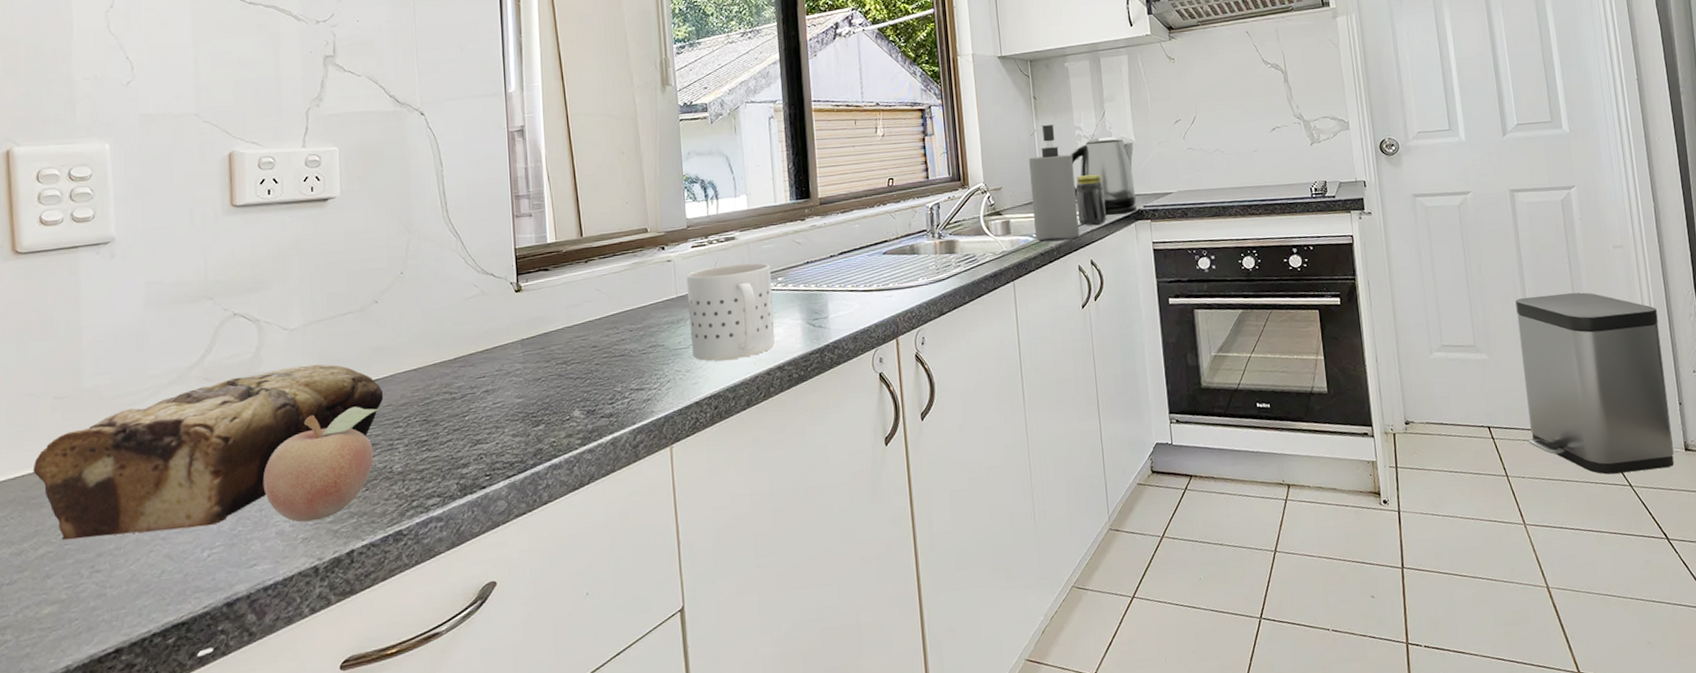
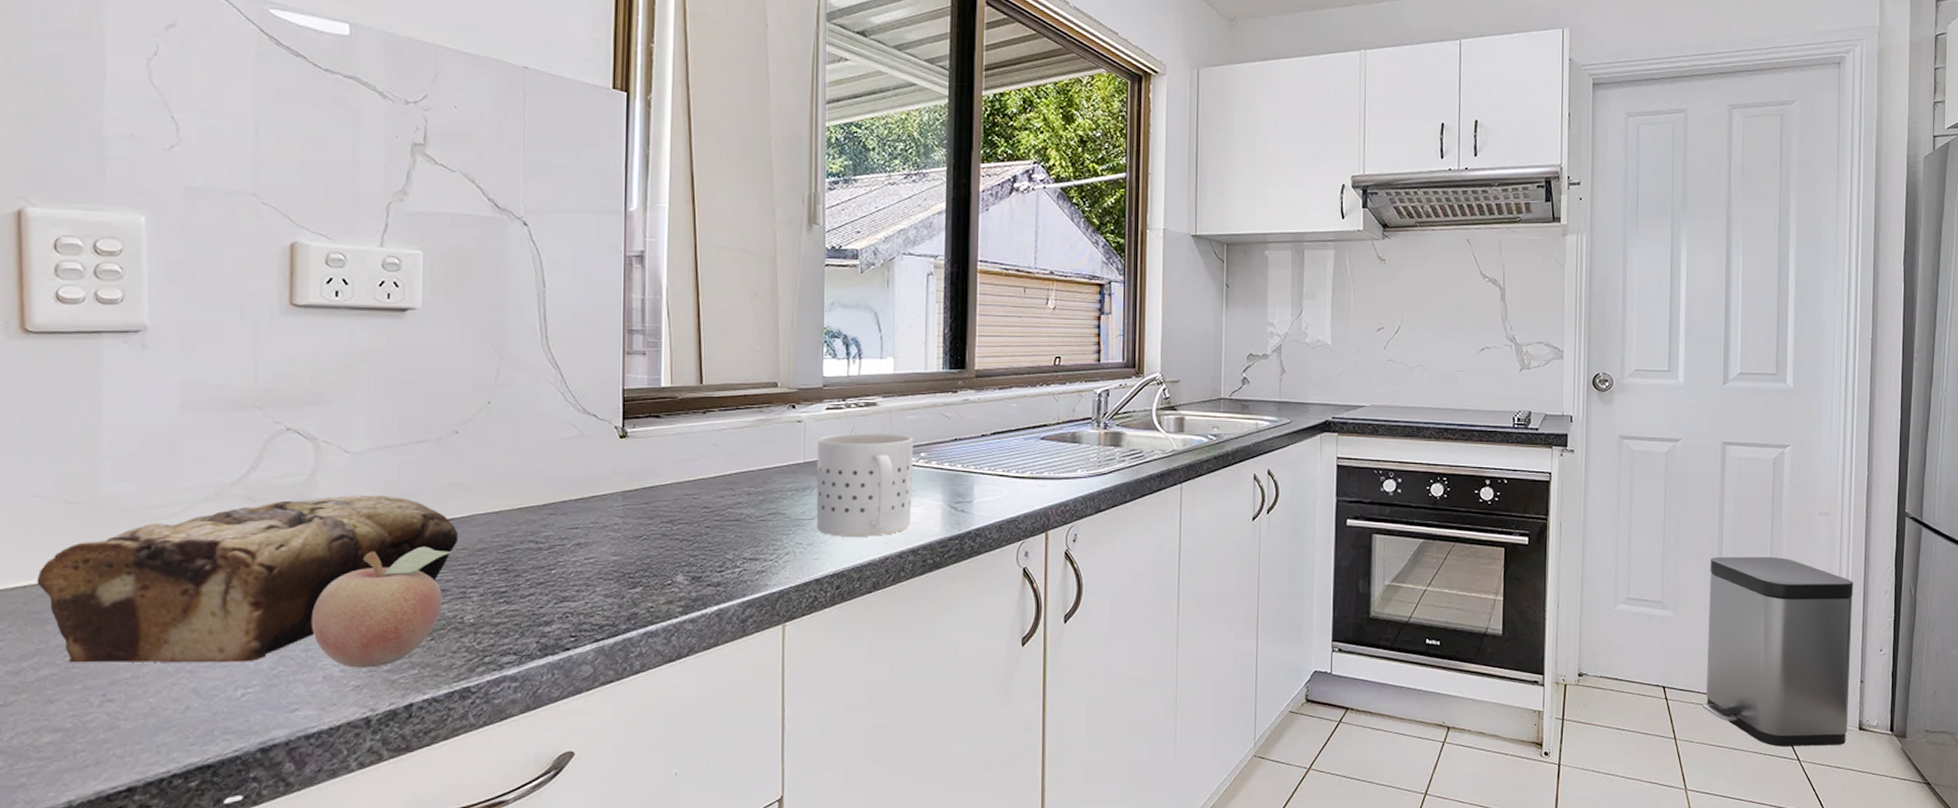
soap dispenser: present [1029,125,1080,242] -> none [1211,317,1261,446]
kettle: present [1070,136,1137,216] -> none [1258,337,1329,424]
jar: present [1075,174,1106,226] -> none [1259,377,1291,432]

